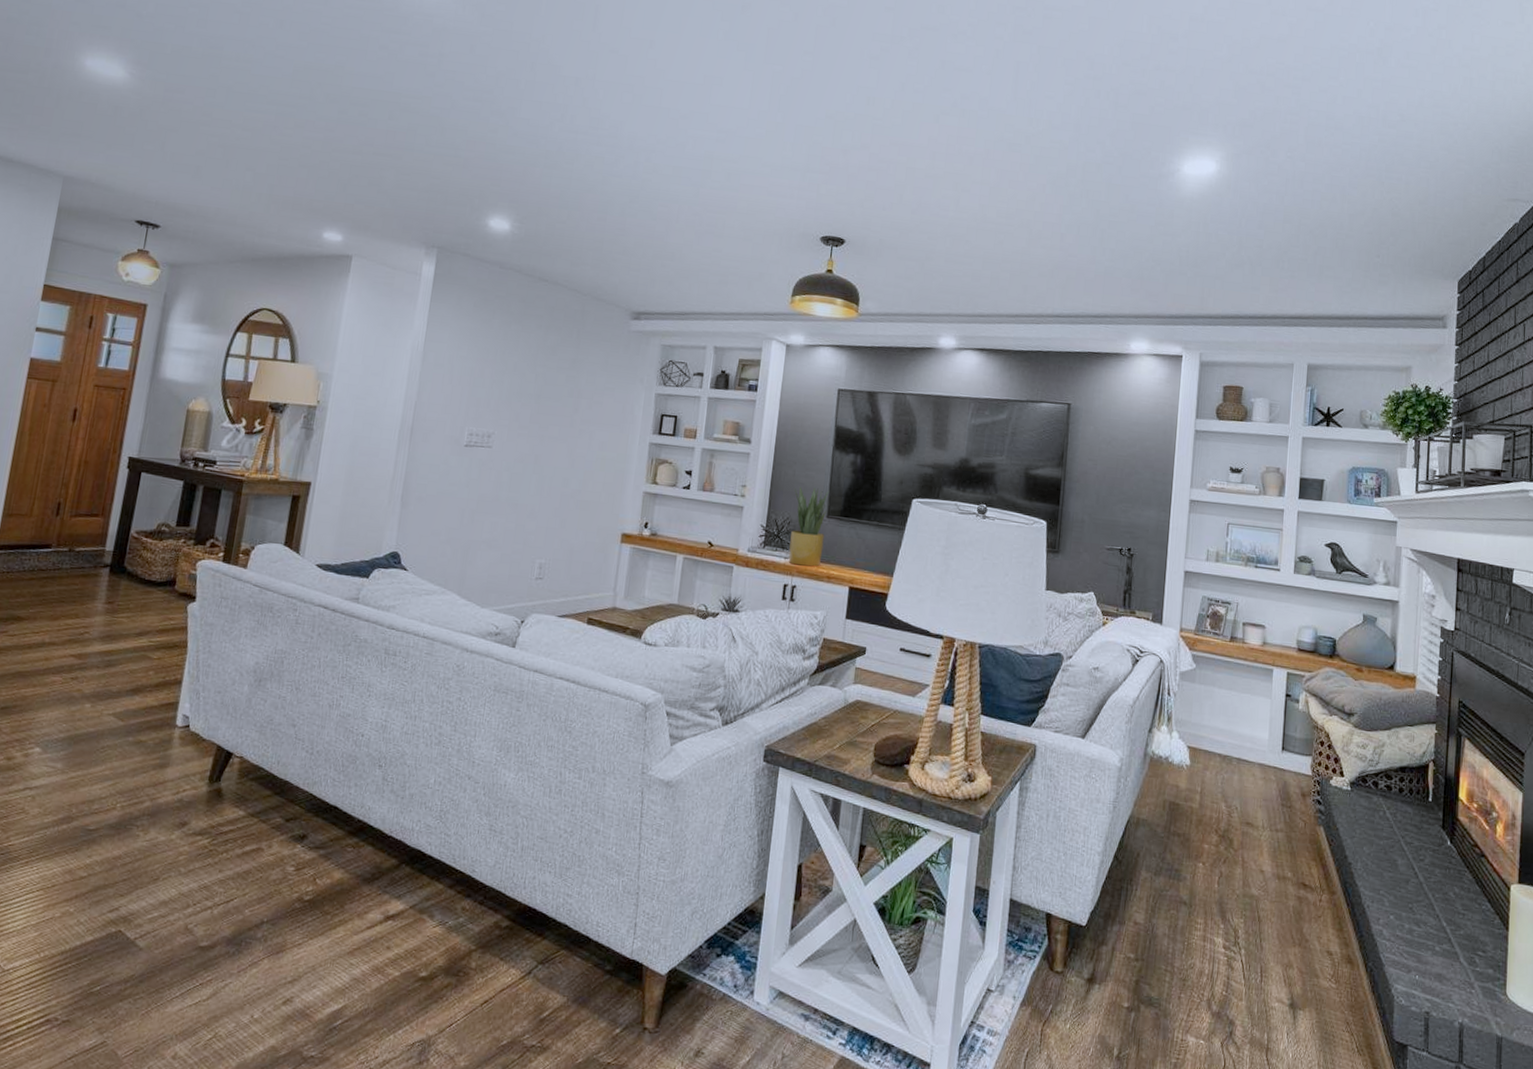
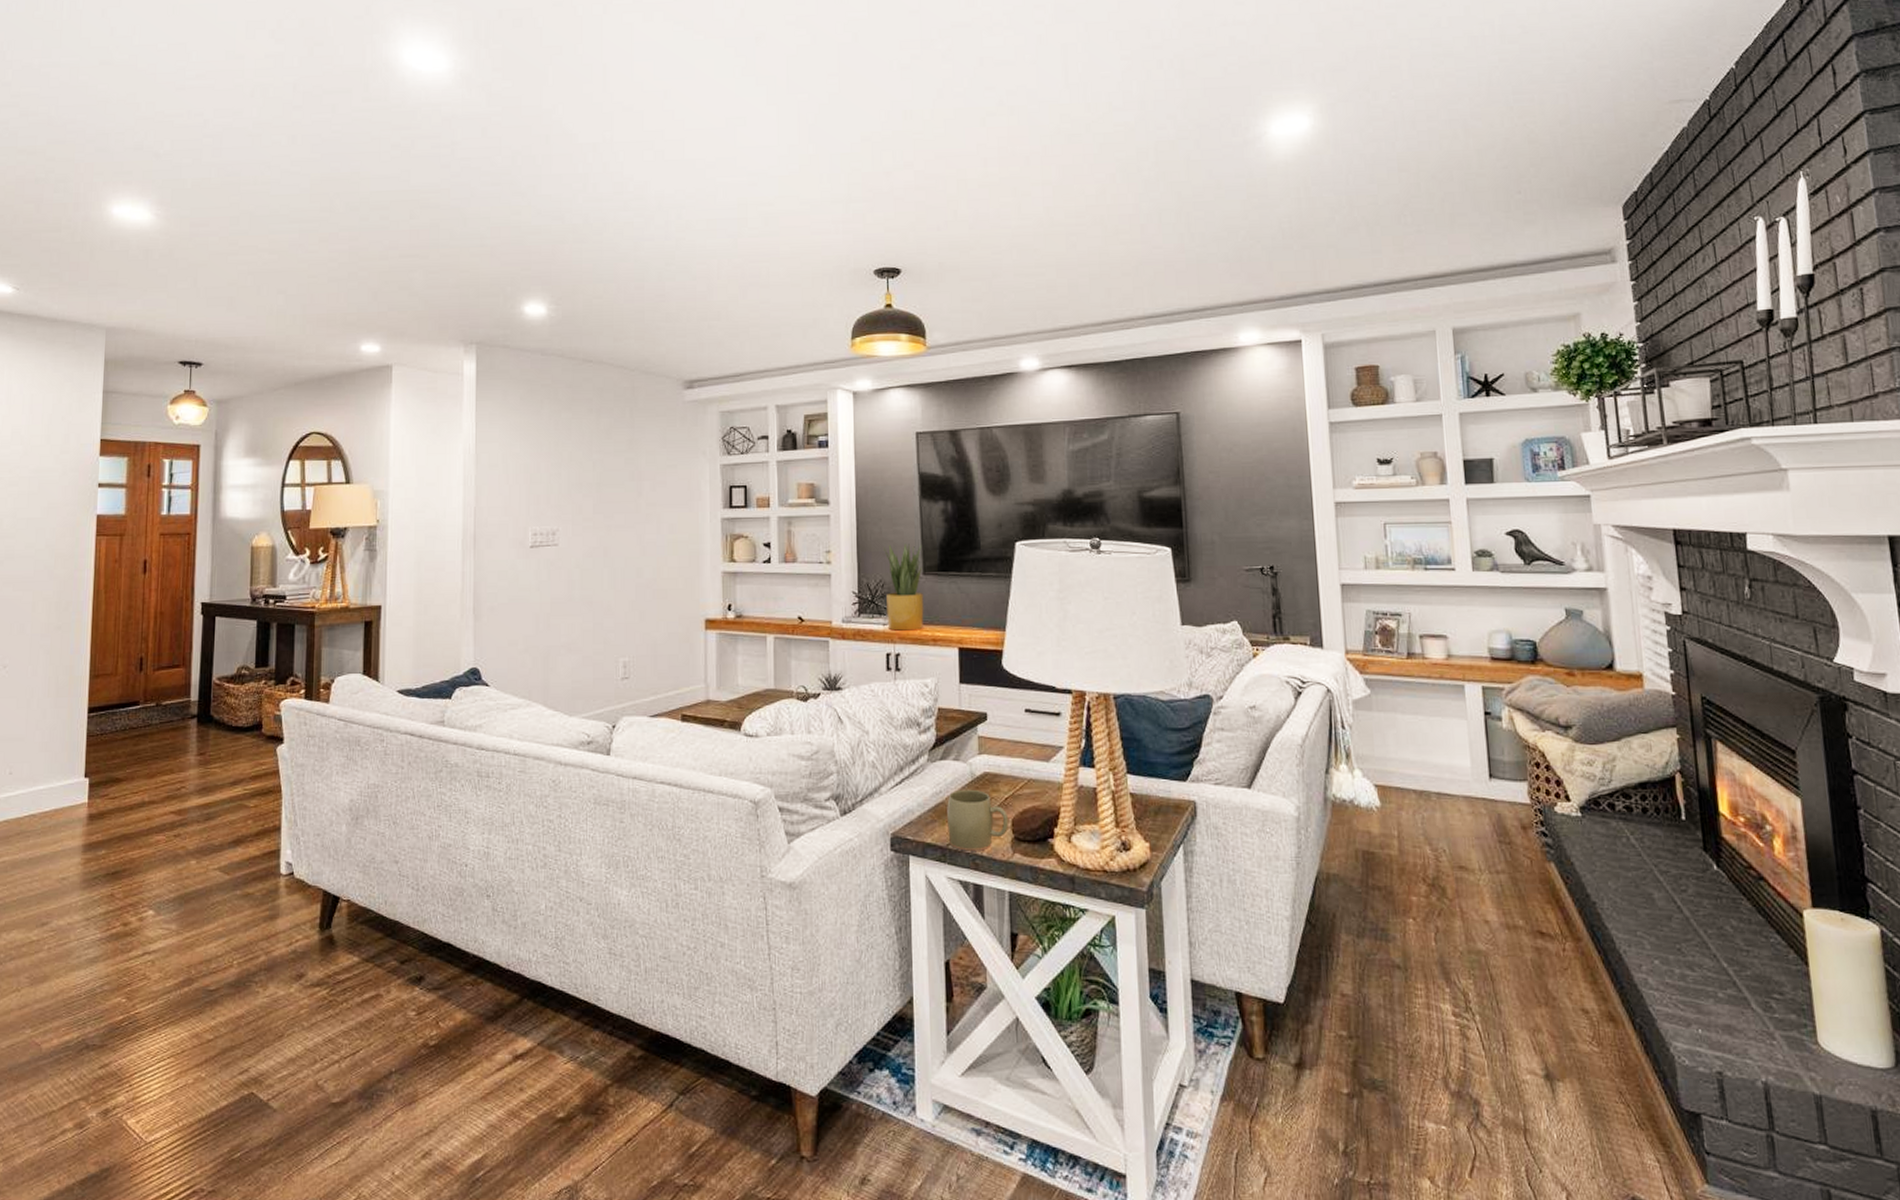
mug: none [816,713,873,769] -> present [947,789,1009,851]

